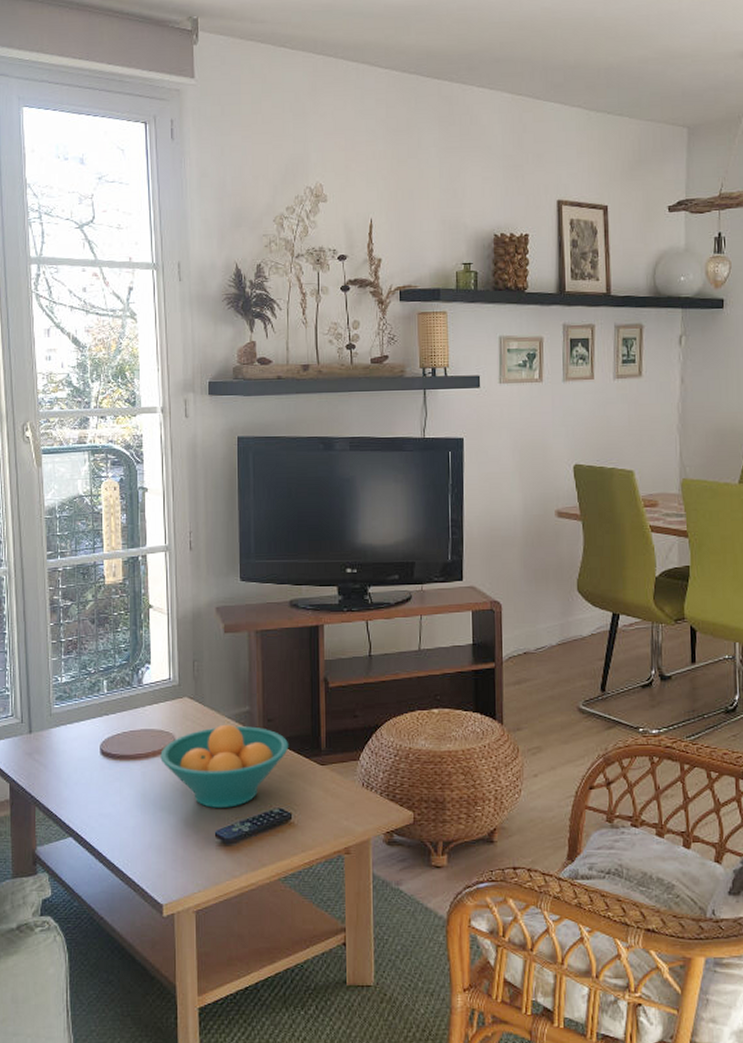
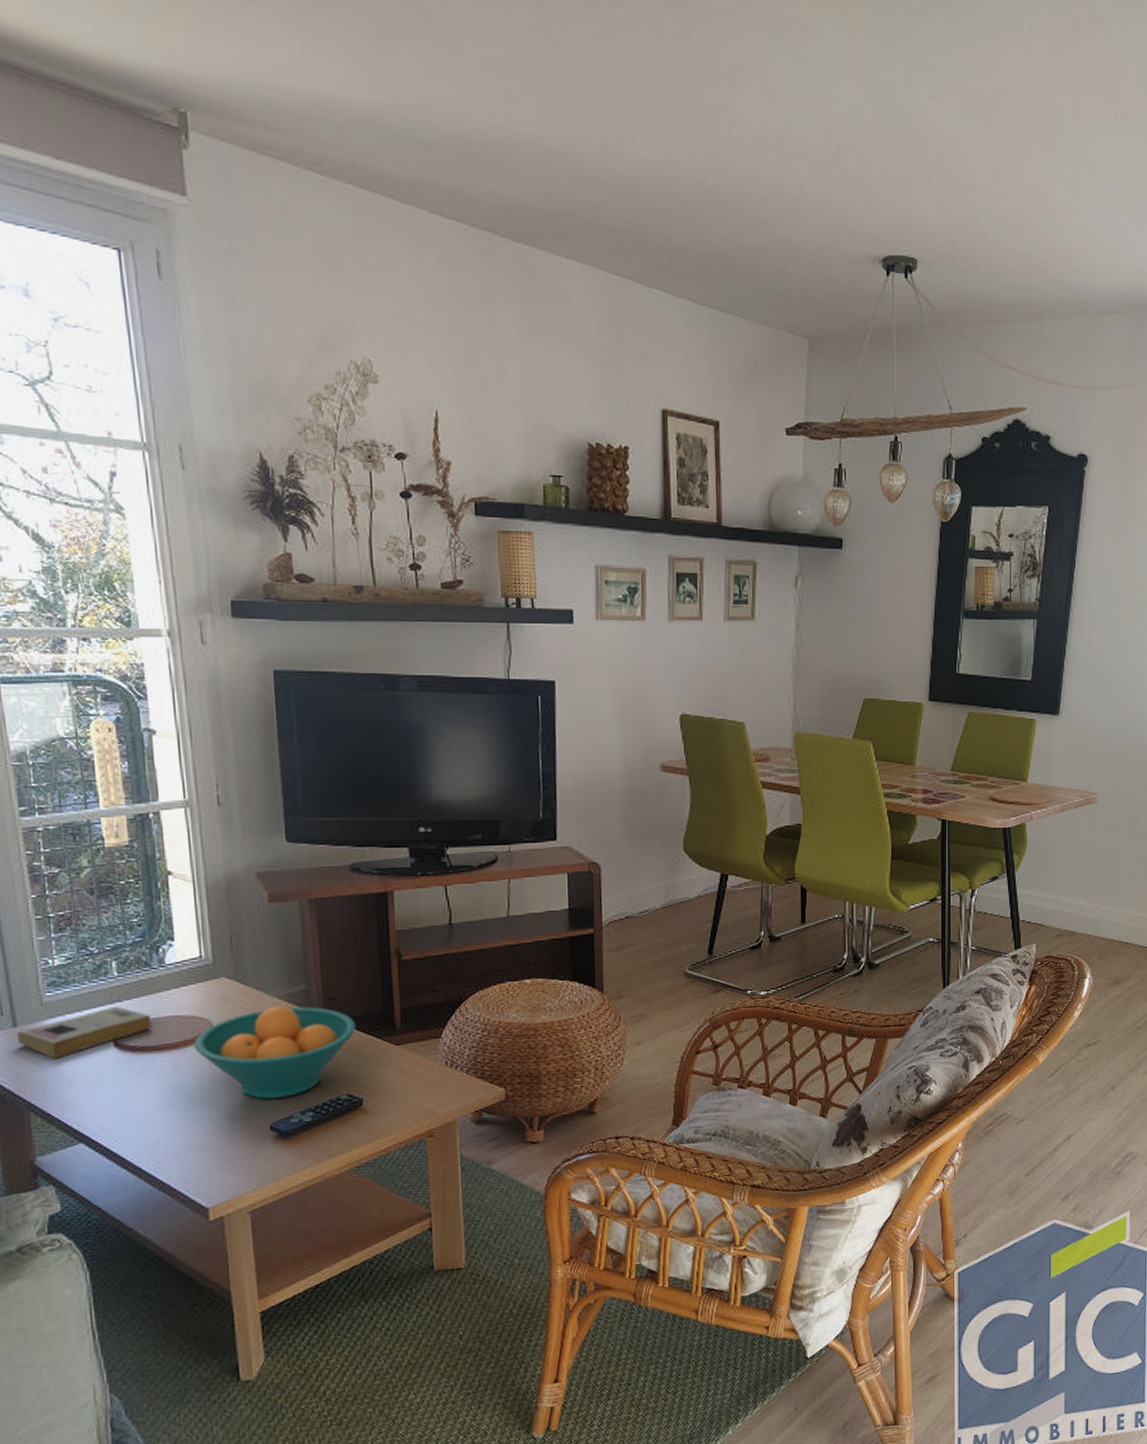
book: none [32,718,130,763] -> present [17,1006,153,1060]

